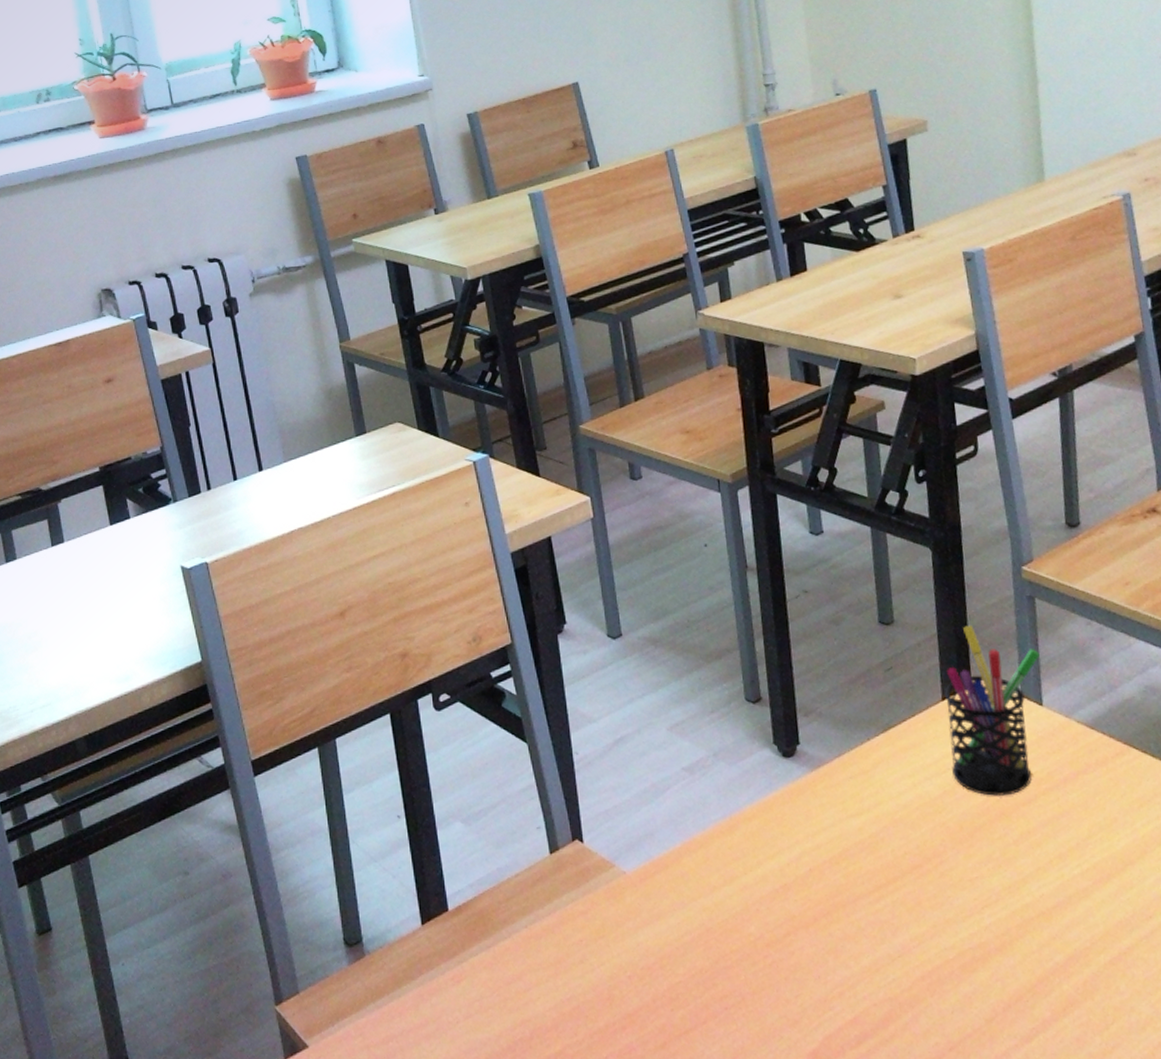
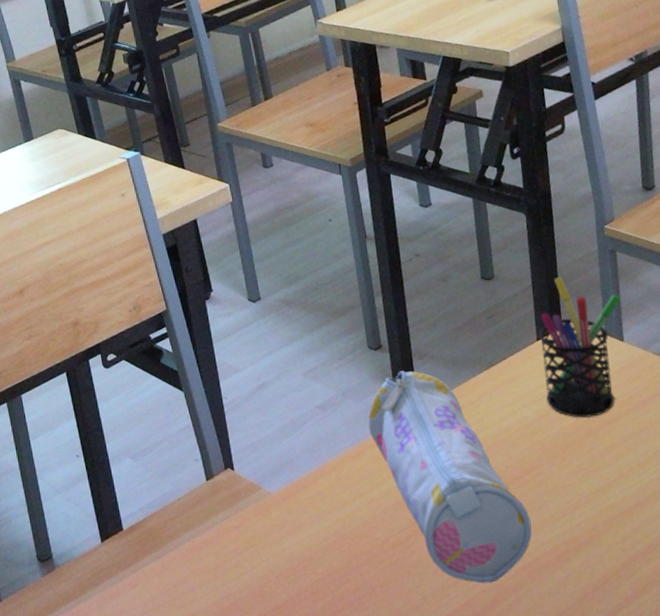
pencil case: none [743,730,933,995] -> present [368,371,532,583]

